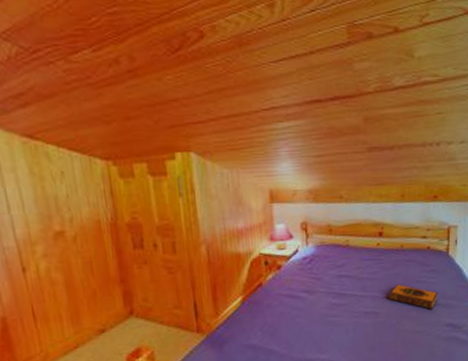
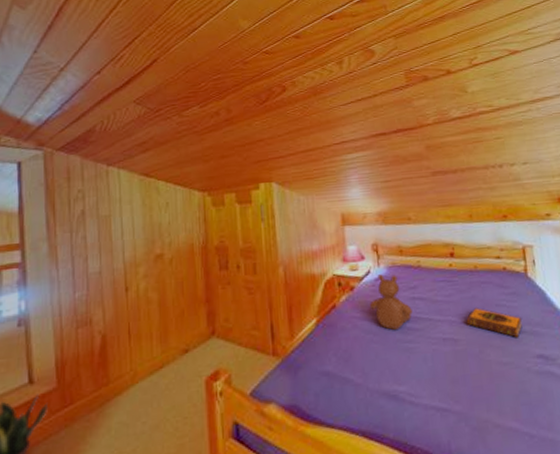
teddy bear: none [296,253,338,306] -> present [369,274,413,330]

